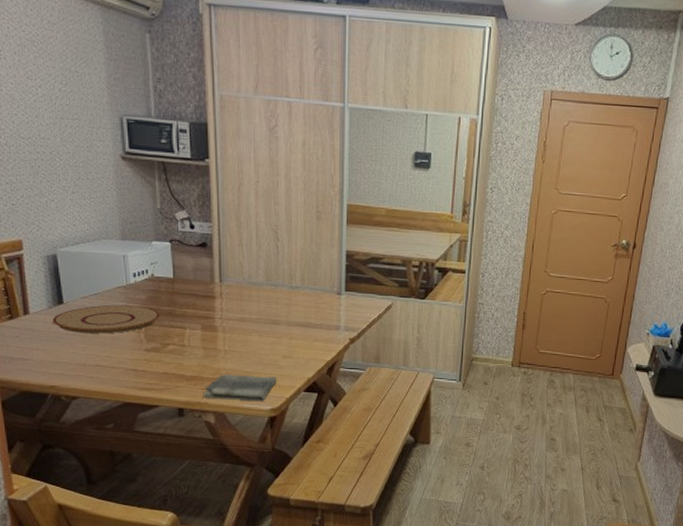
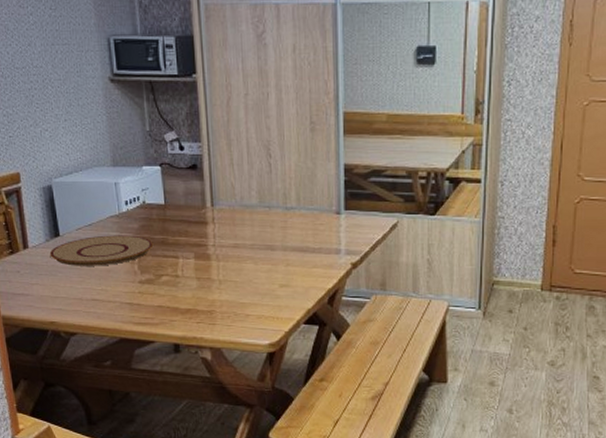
dish towel: present [203,373,277,402] -> none [198,305,274,336]

